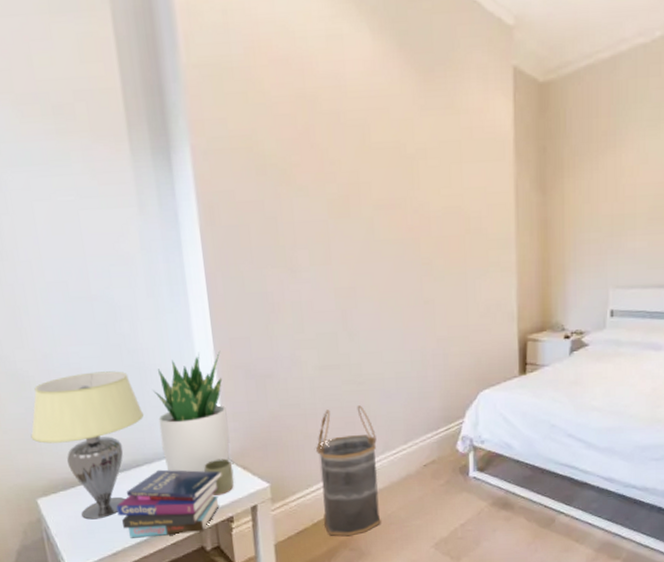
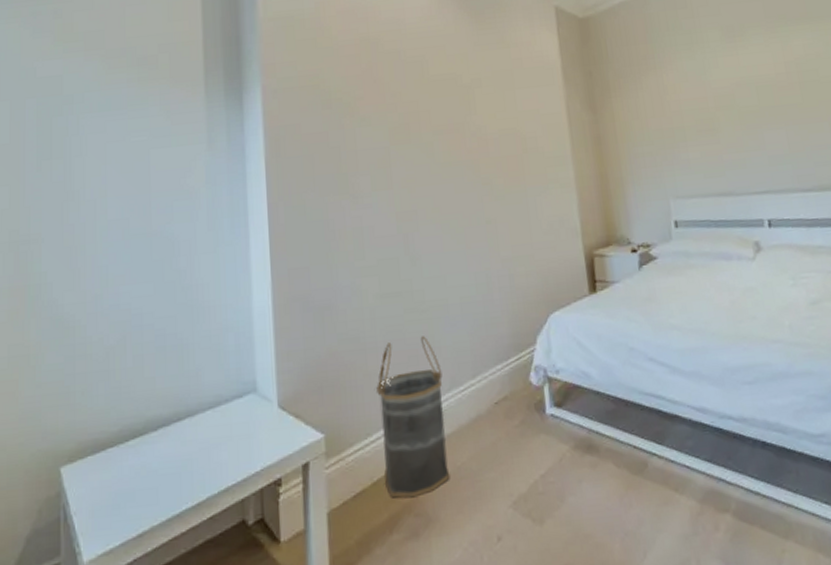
lampshade: present [31,371,144,520] -> none [66,310,191,491]
books: present [116,469,222,538] -> none [149,421,272,513]
planter: present [153,352,229,473] -> none [204,284,282,425]
mug: present [203,458,234,495] -> none [251,406,285,452]

